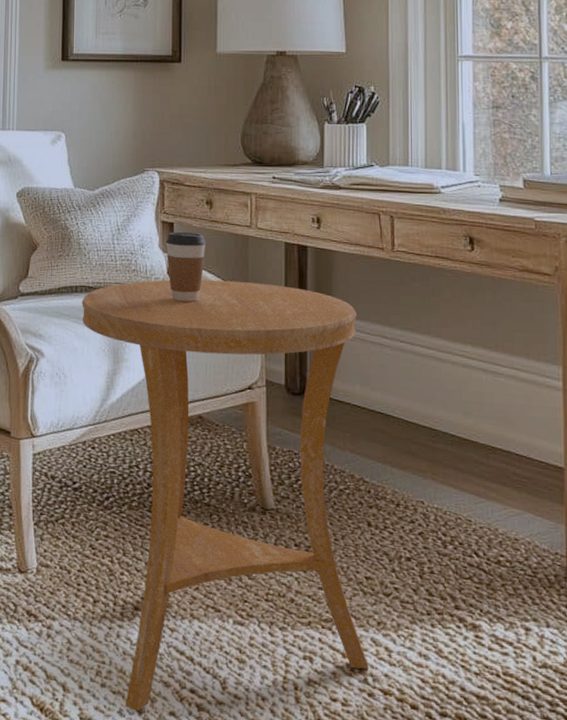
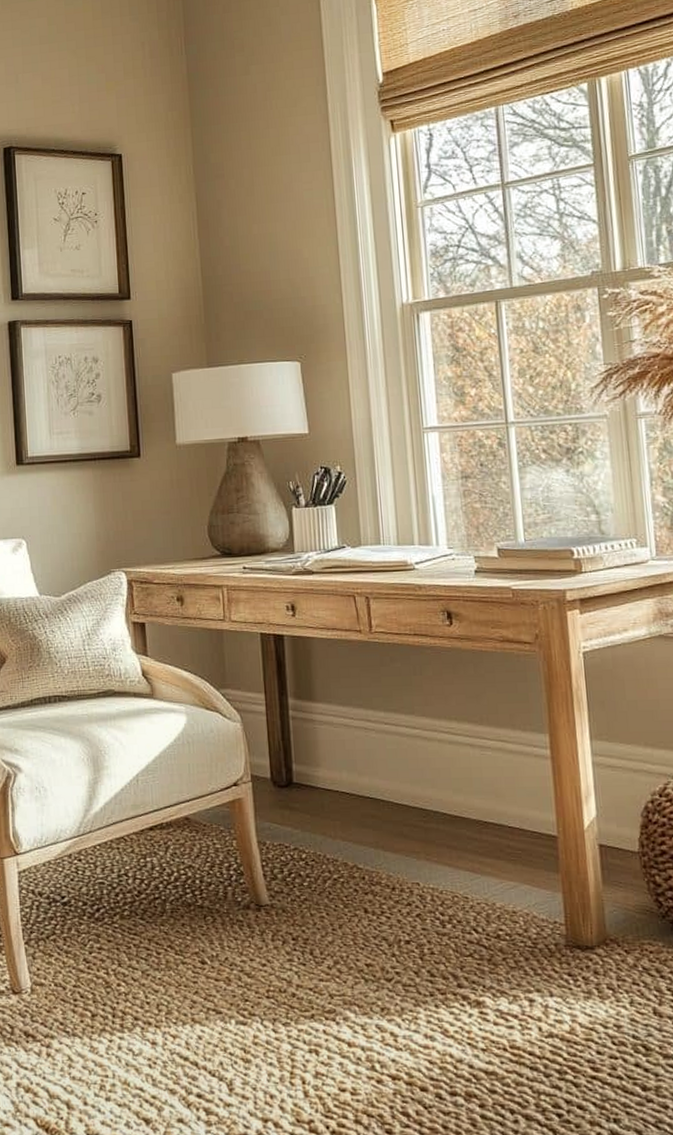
side table: present [82,279,369,711] -> none [56,676,375,1122]
coffee cup: present [165,232,206,303] -> none [138,631,180,703]

